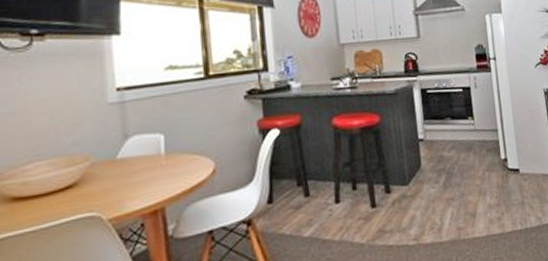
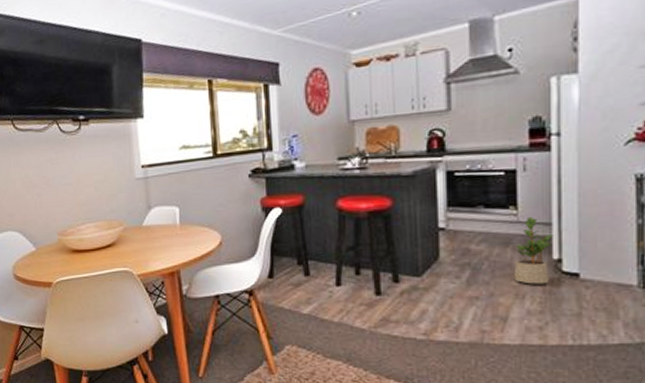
potted plant: none [476,125,501,182] -> present [514,216,553,285]

